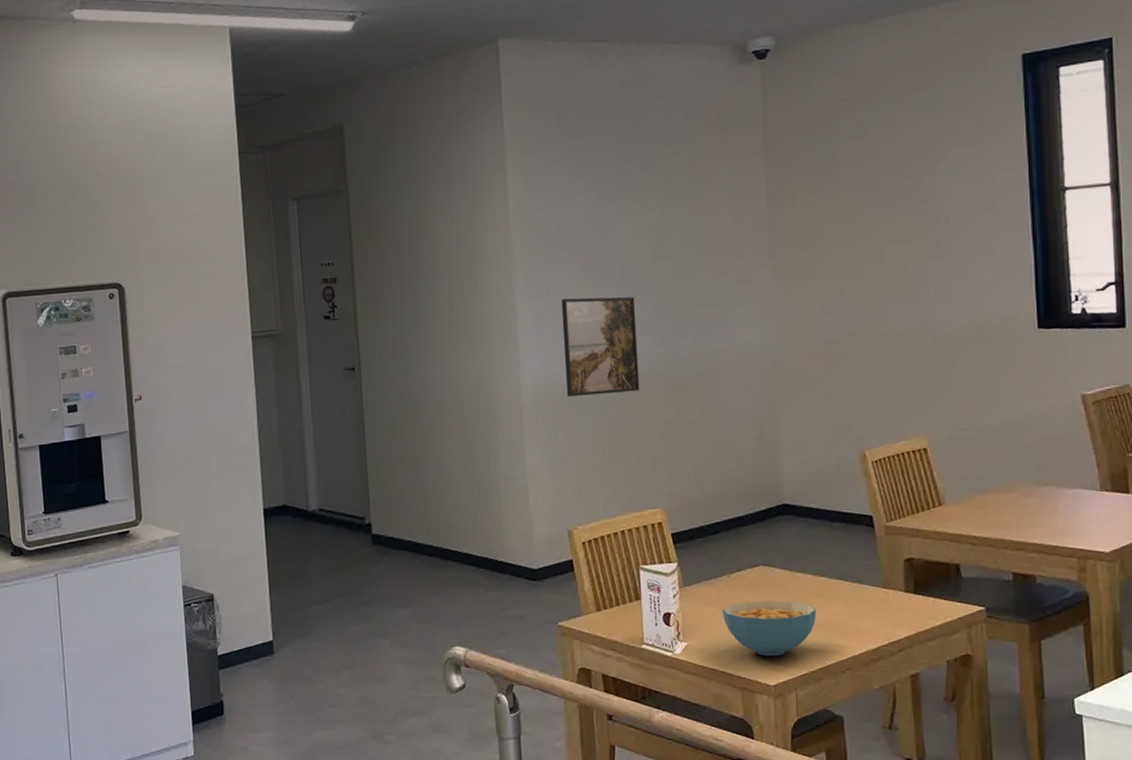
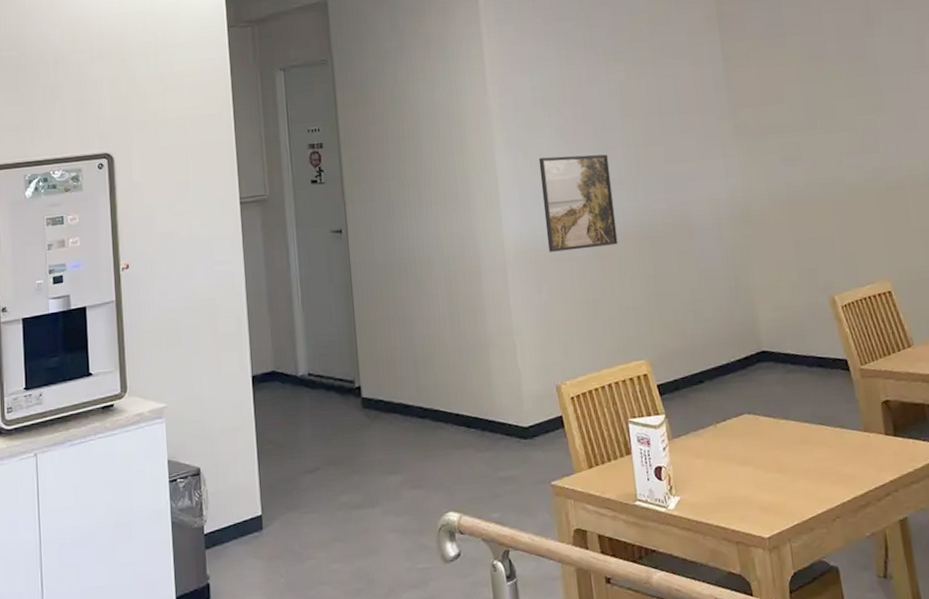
cereal bowl: present [721,600,817,656] -> none [711,449,803,507]

